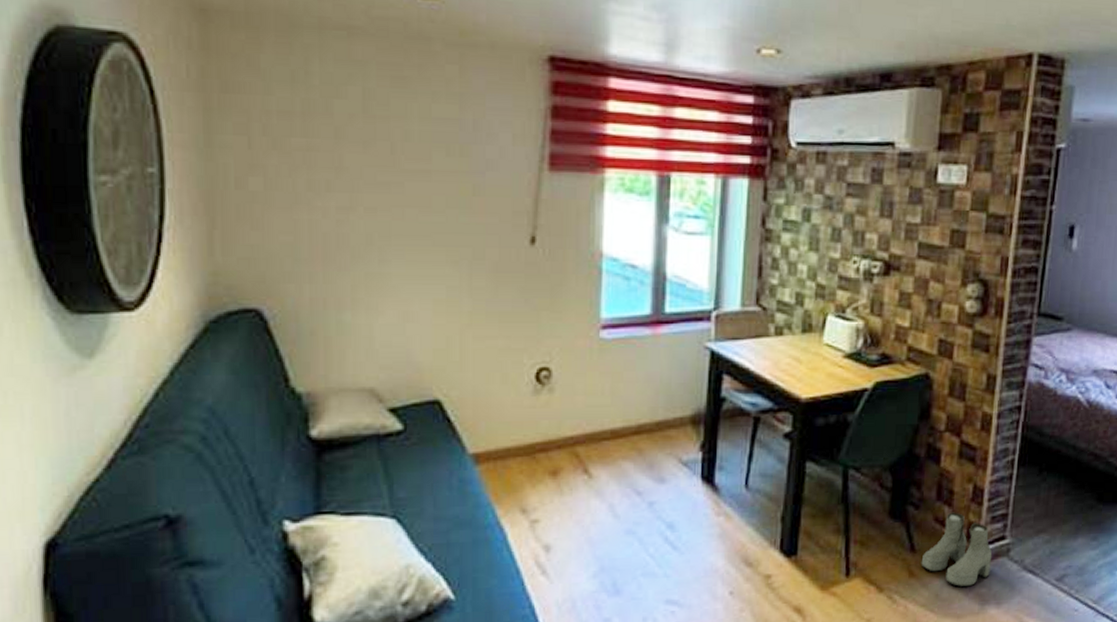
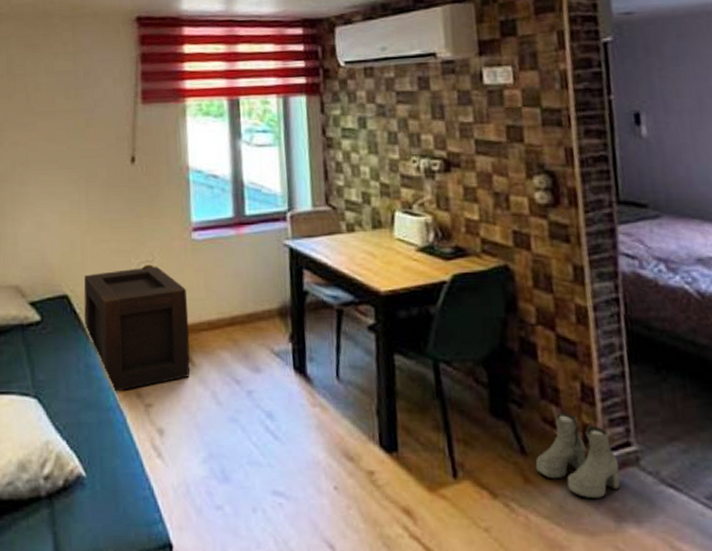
wooden crate: none [461,368,589,508] -> present [83,266,190,392]

